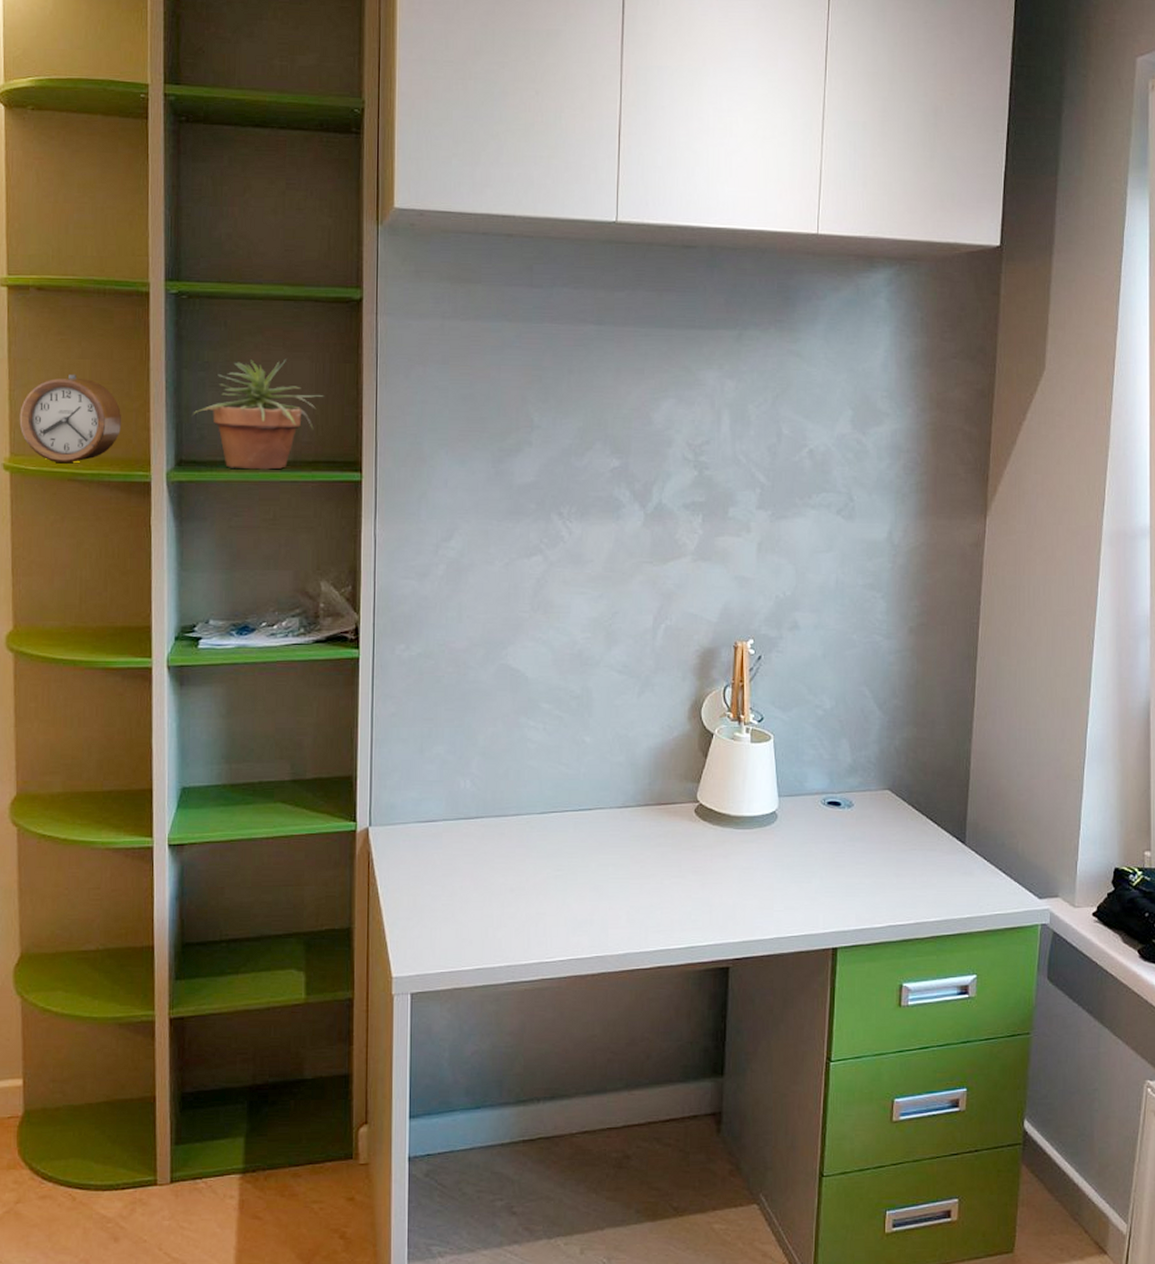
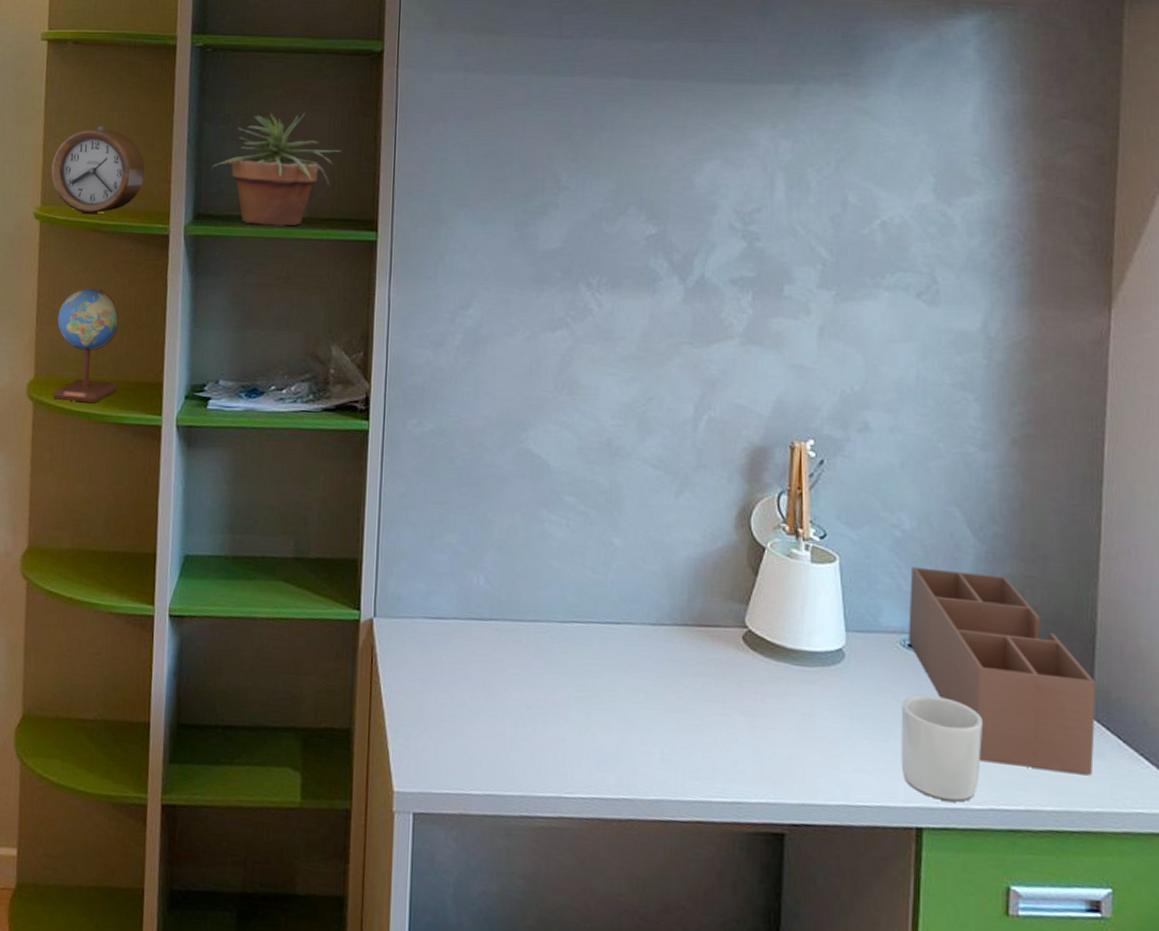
globe: none [35,538,104,649] -> present [53,289,119,402]
mug: none [821,842,885,924] -> present [901,694,984,802]
desk organizer: none [828,738,969,890] -> present [908,566,1097,776]

